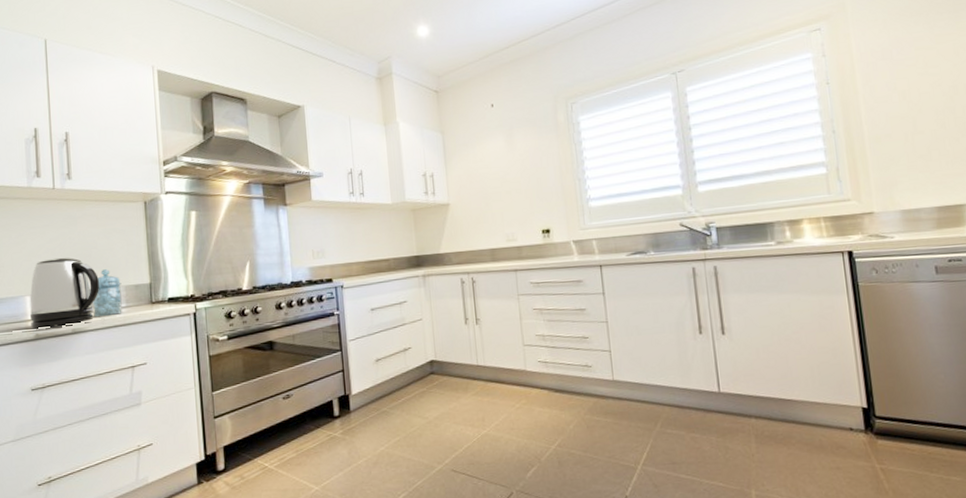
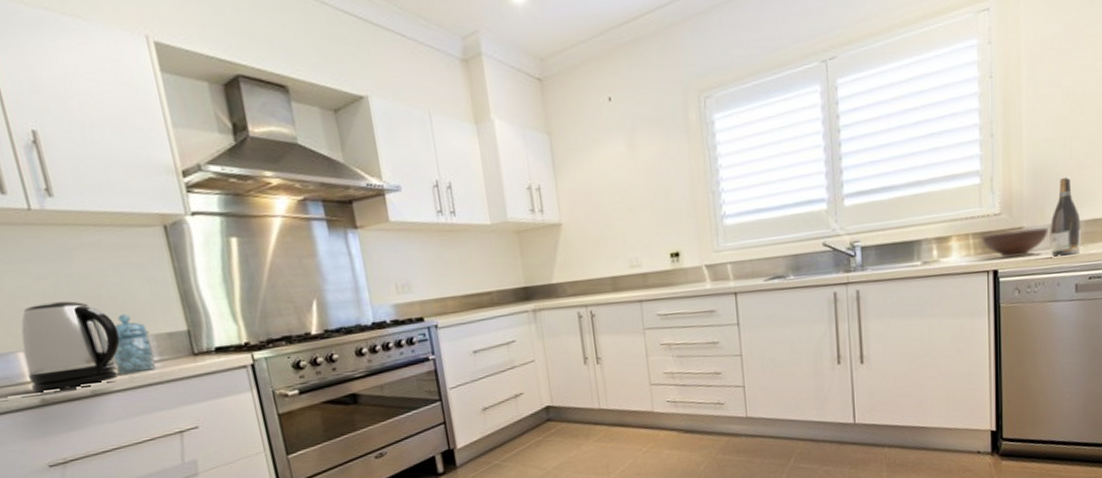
bowl: none [833,213,900,240] -> present [981,227,1048,258]
wine bottle: none [901,167,936,240] -> present [1050,176,1081,257]

